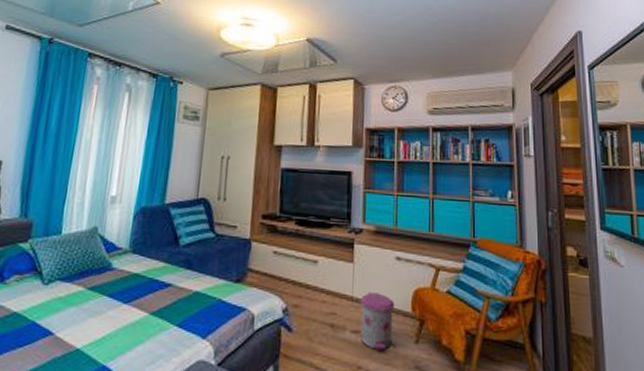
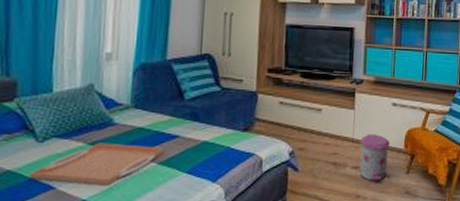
serving tray: none [32,288,158,335] -> present [28,142,165,185]

